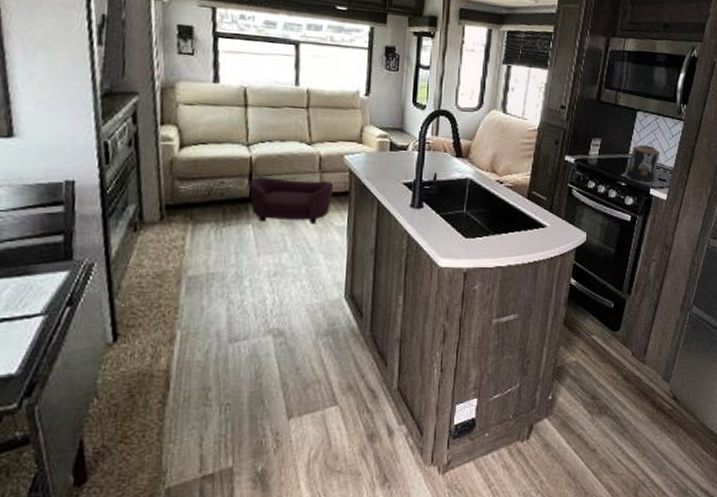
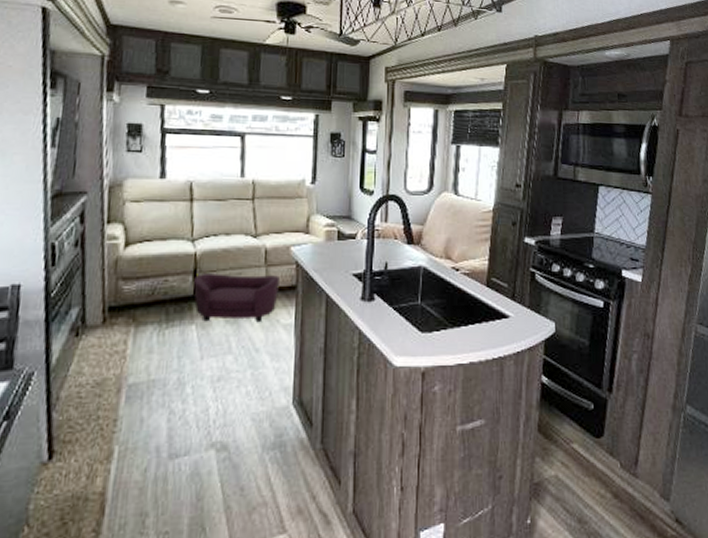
canister: present [621,144,661,183] -> none [588,222,630,263]

